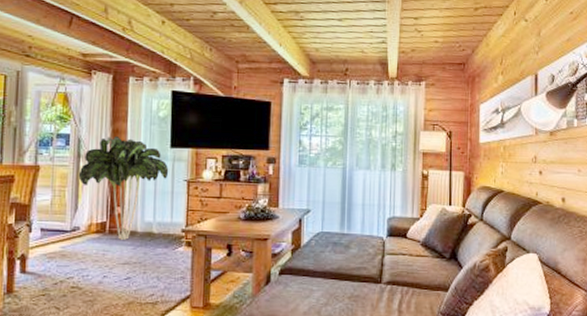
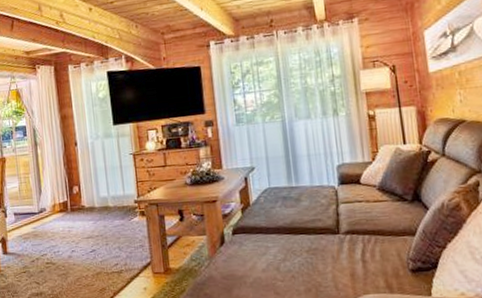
indoor plant: present [78,135,169,240] -> none [38,121,115,216]

